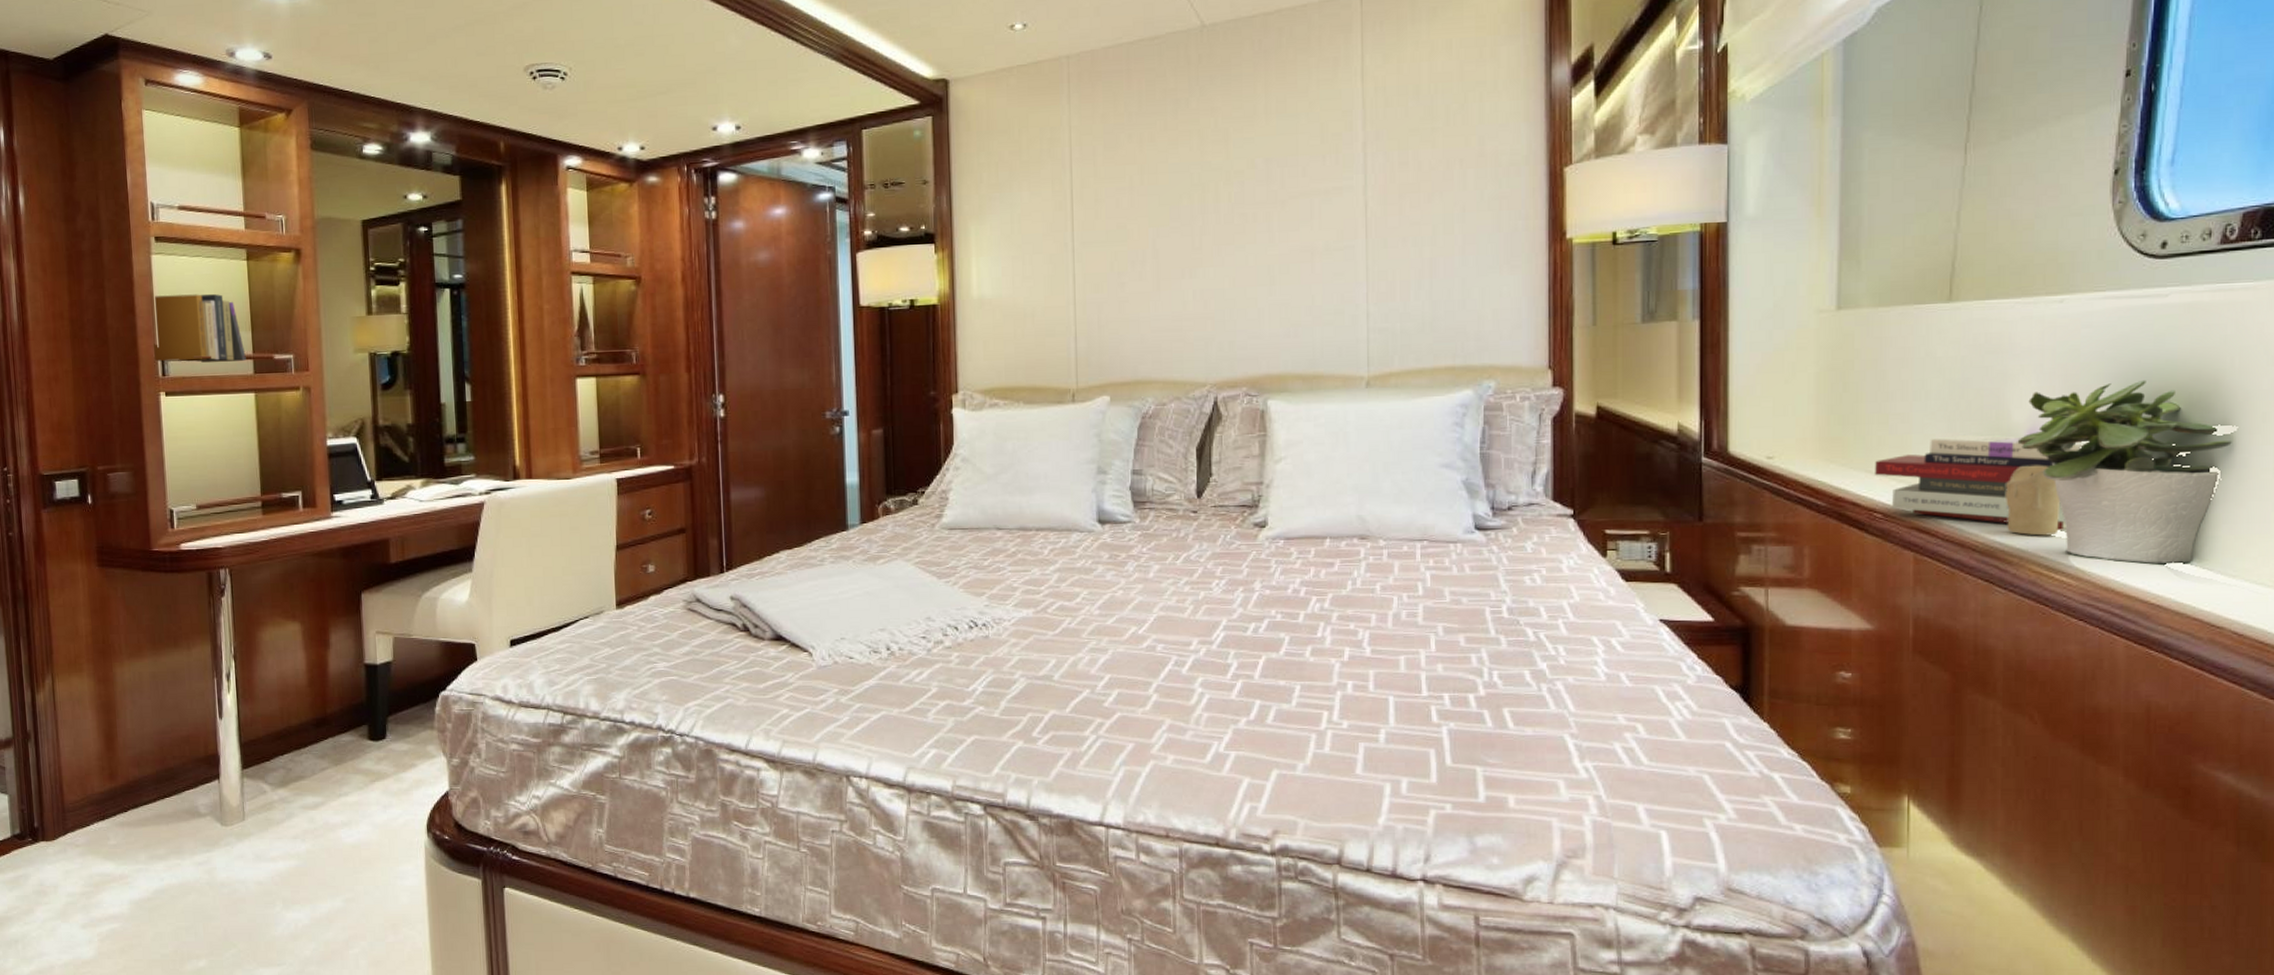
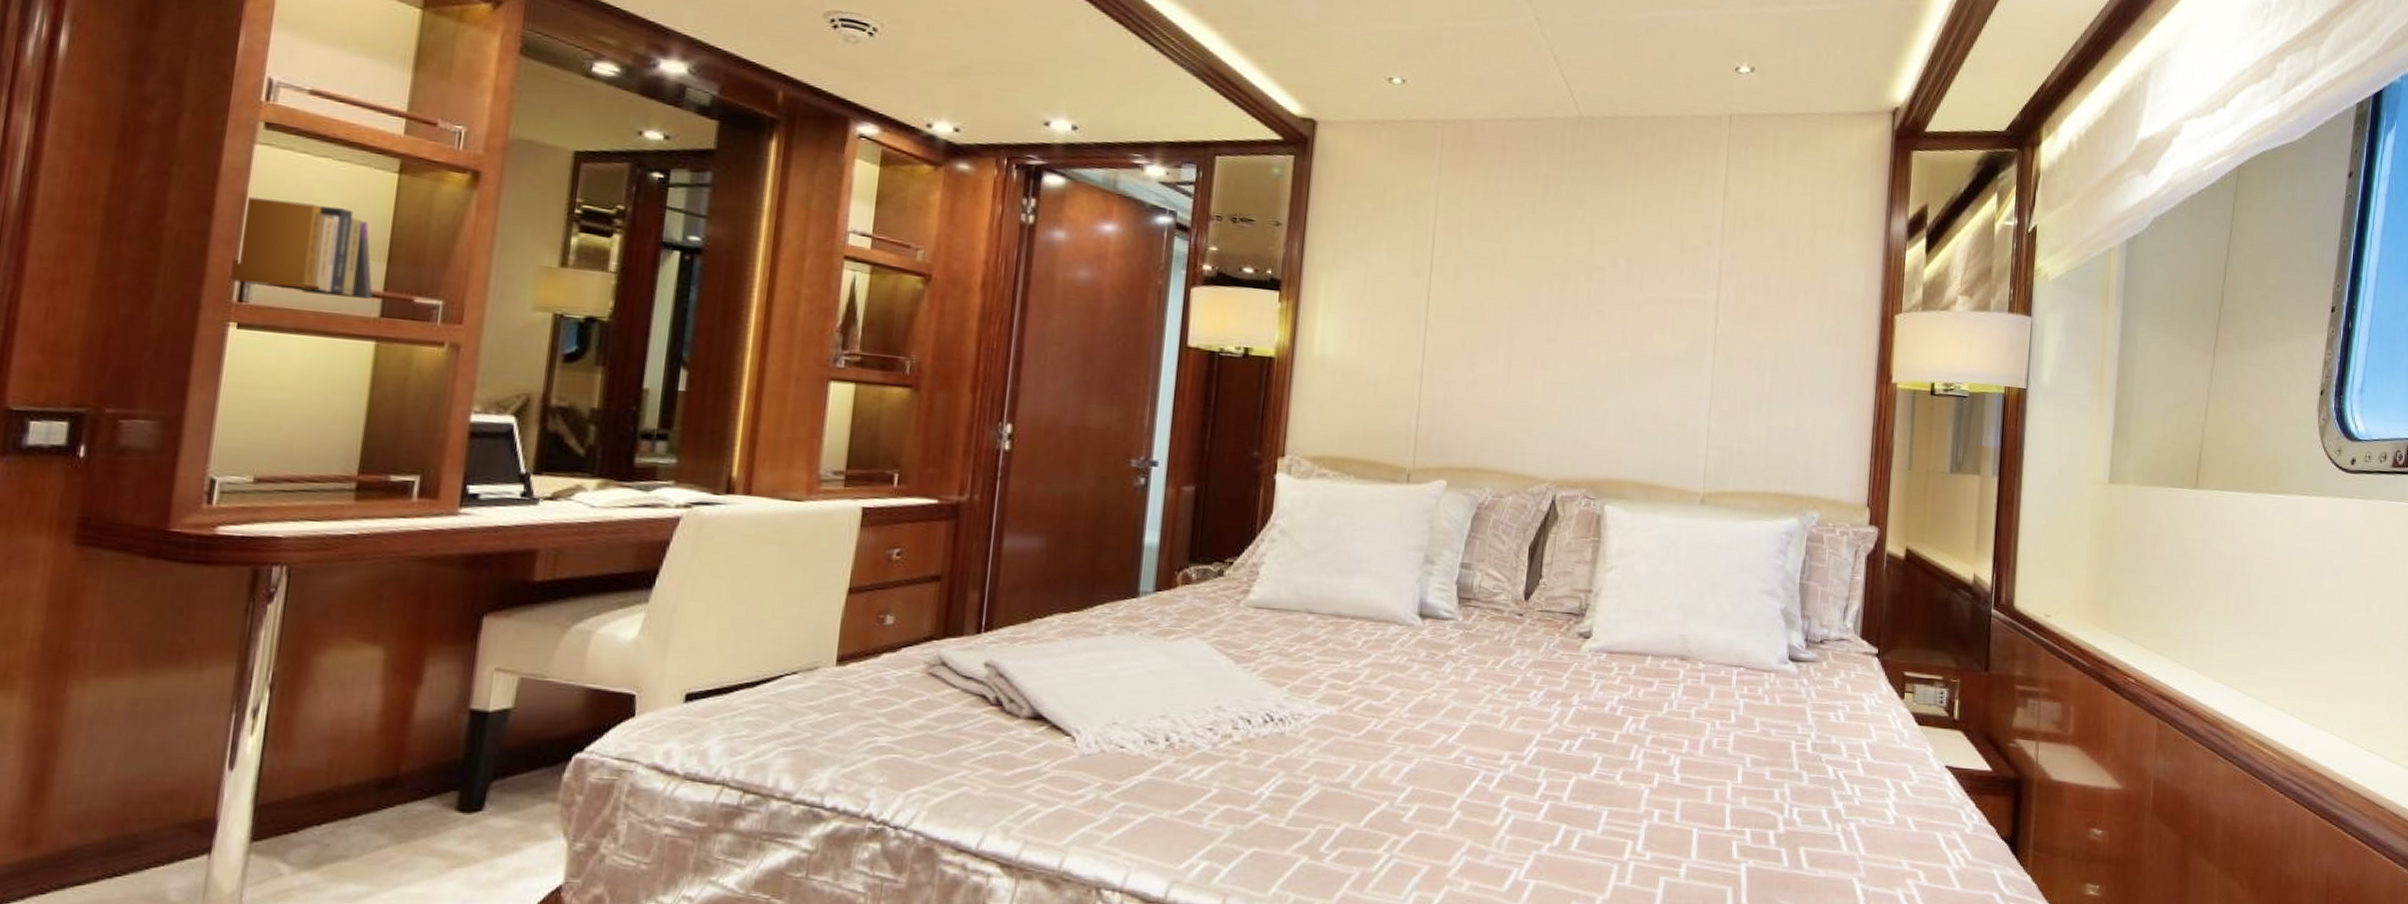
books: present [1875,434,2088,529] -> none [2131,611,2293,707]
candle: present [2006,465,2061,536] -> none [2230,645,2271,712]
potted plant: present [2017,379,2232,565] -> none [2241,578,2395,747]

